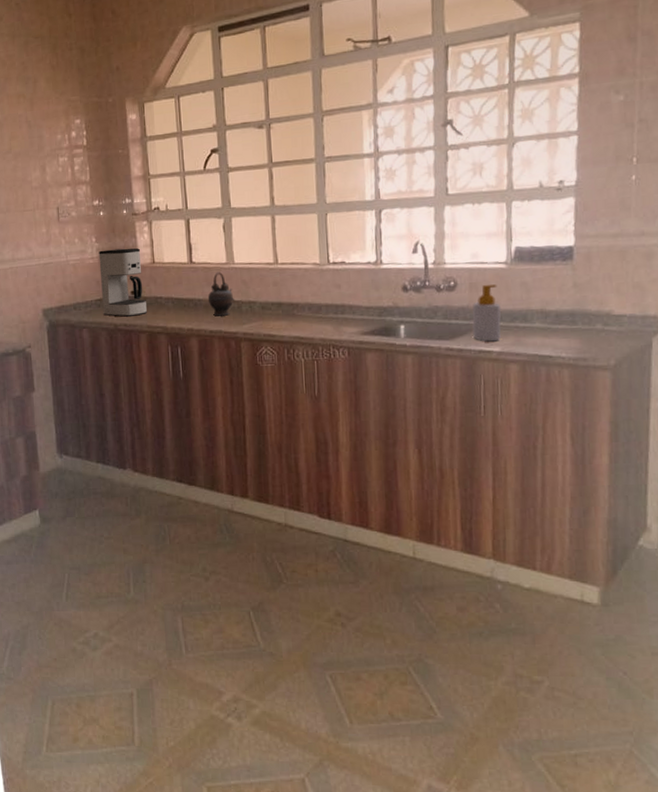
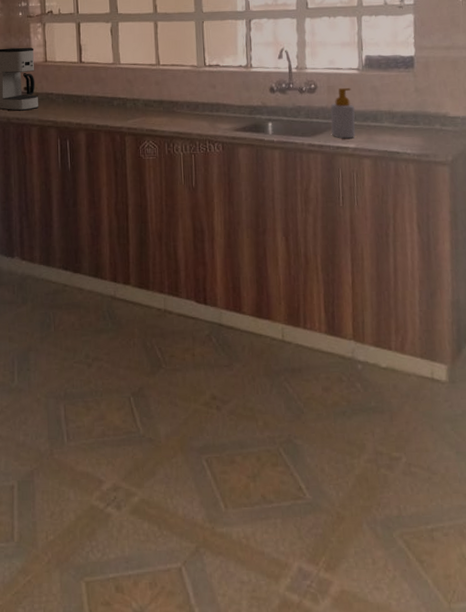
teapot: present [207,271,234,316] -> none [95,71,120,112]

